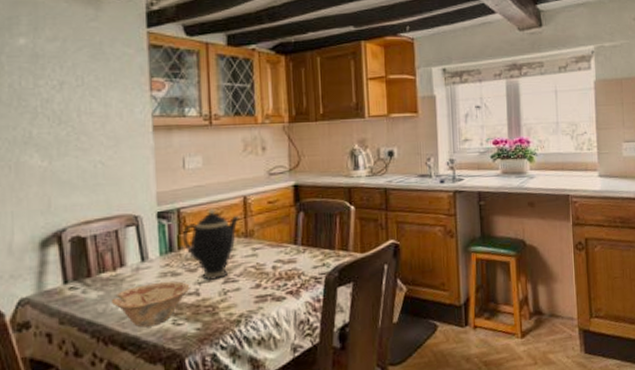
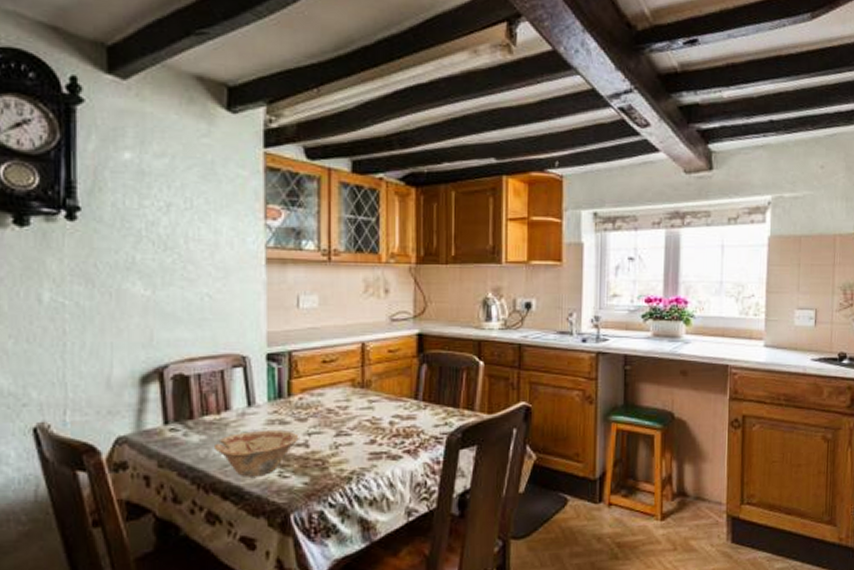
teapot: present [182,208,241,281] -> none [292,353,358,433]

